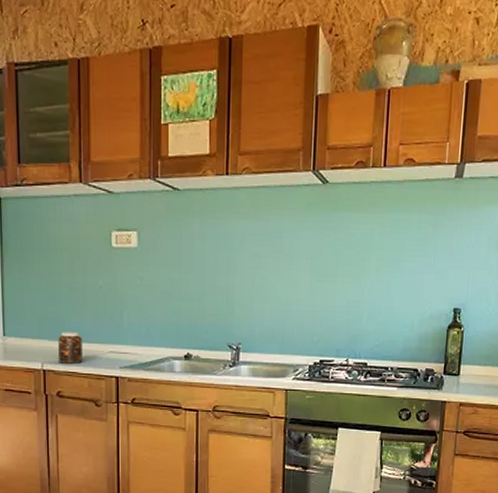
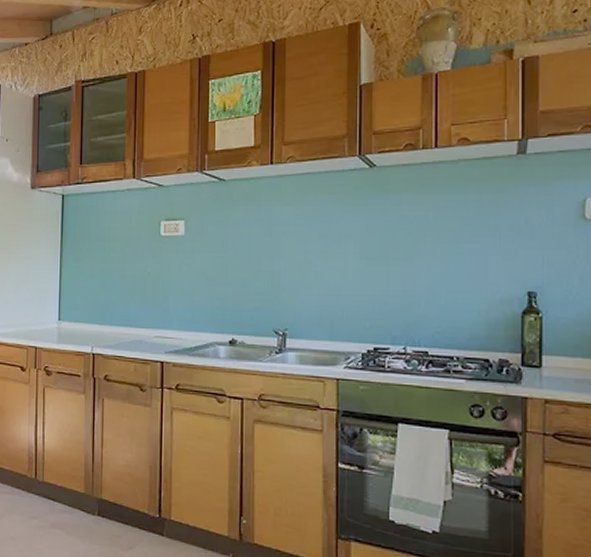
jar: present [58,332,82,364] -> none [107,317,130,348]

